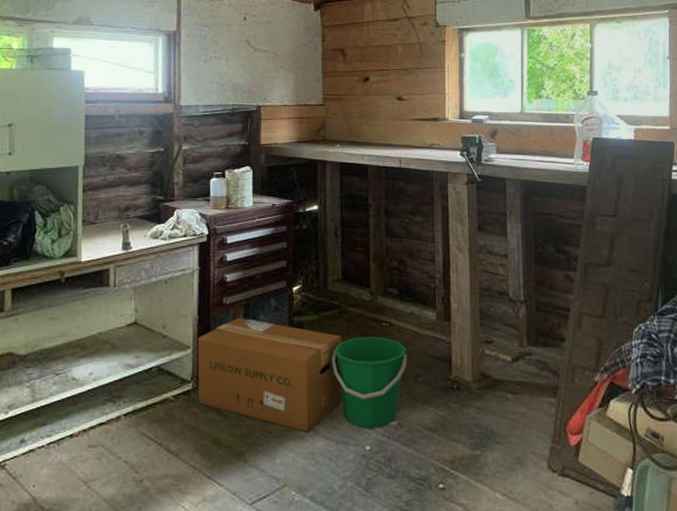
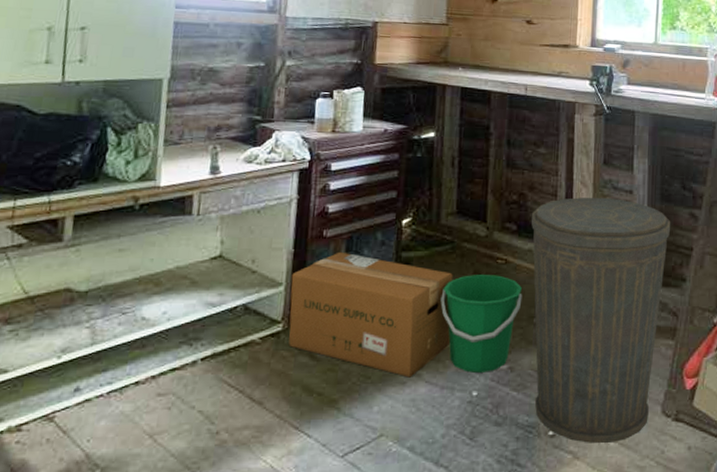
trash can: none [411,262,547,496] -> present [531,197,671,443]

